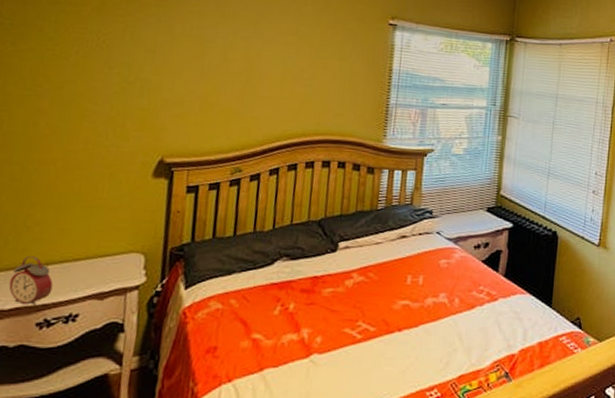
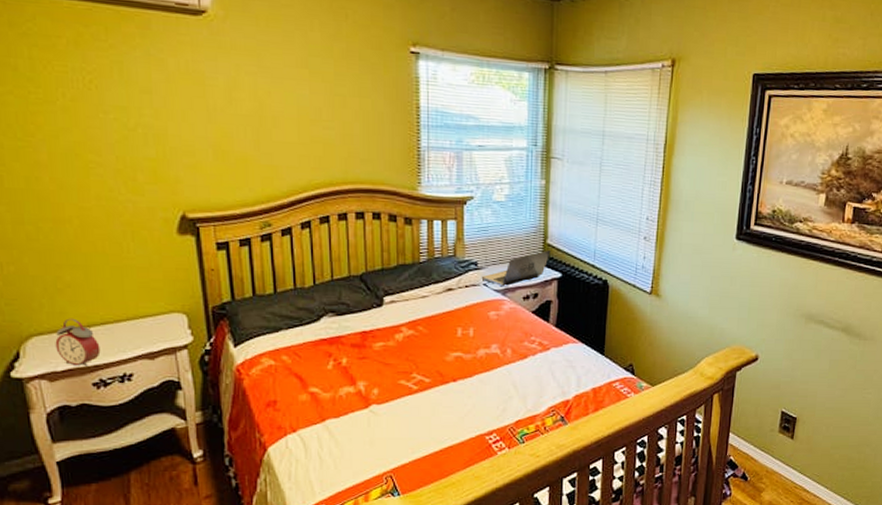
laptop: none [435,201,503,236] -> present [481,250,551,287]

